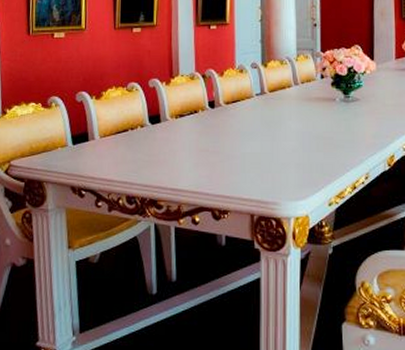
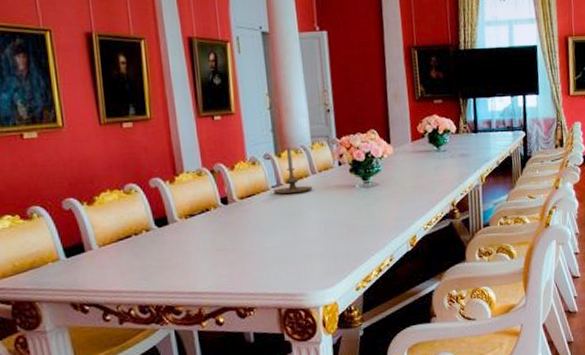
candle holder: none [257,58,294,103] -> present [273,147,313,194]

